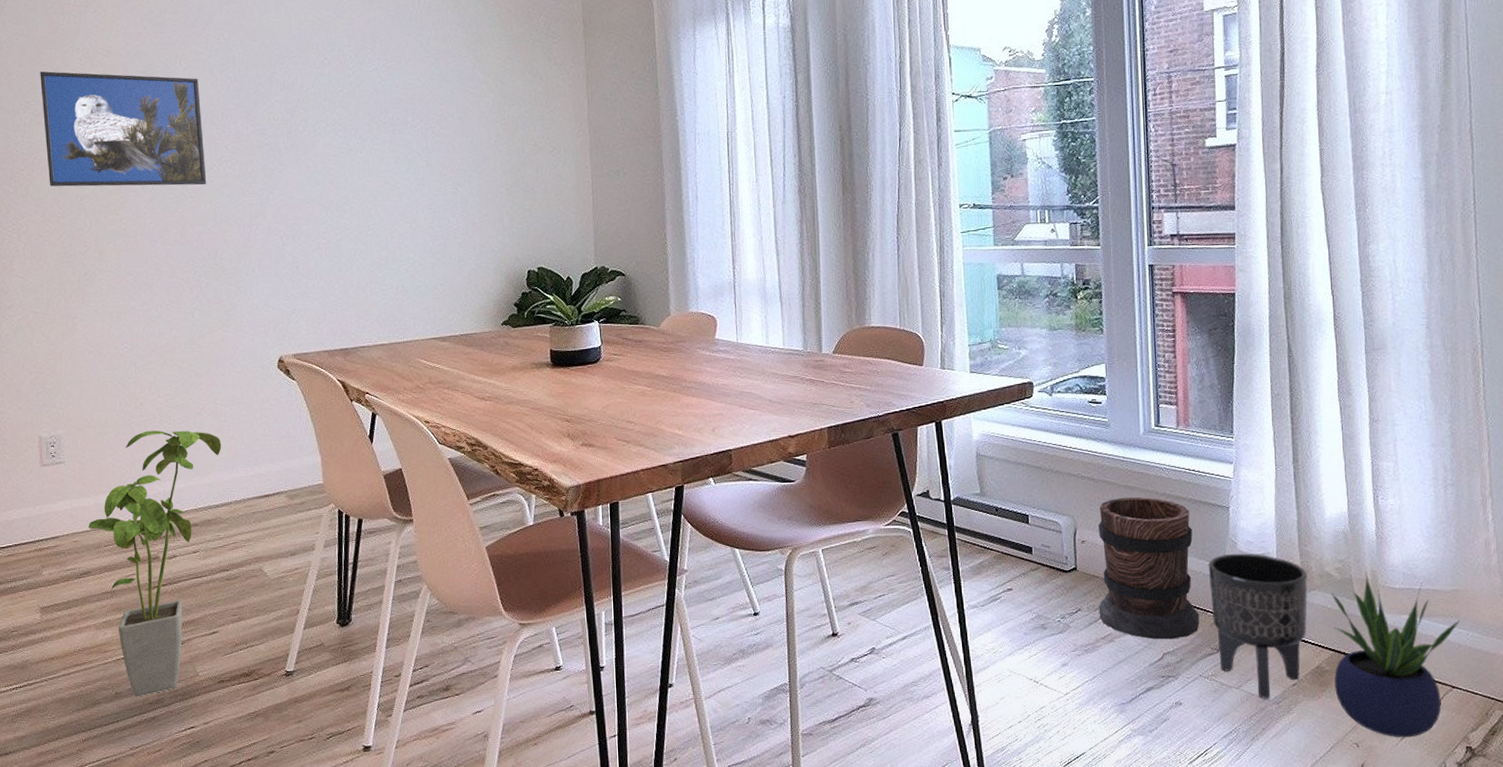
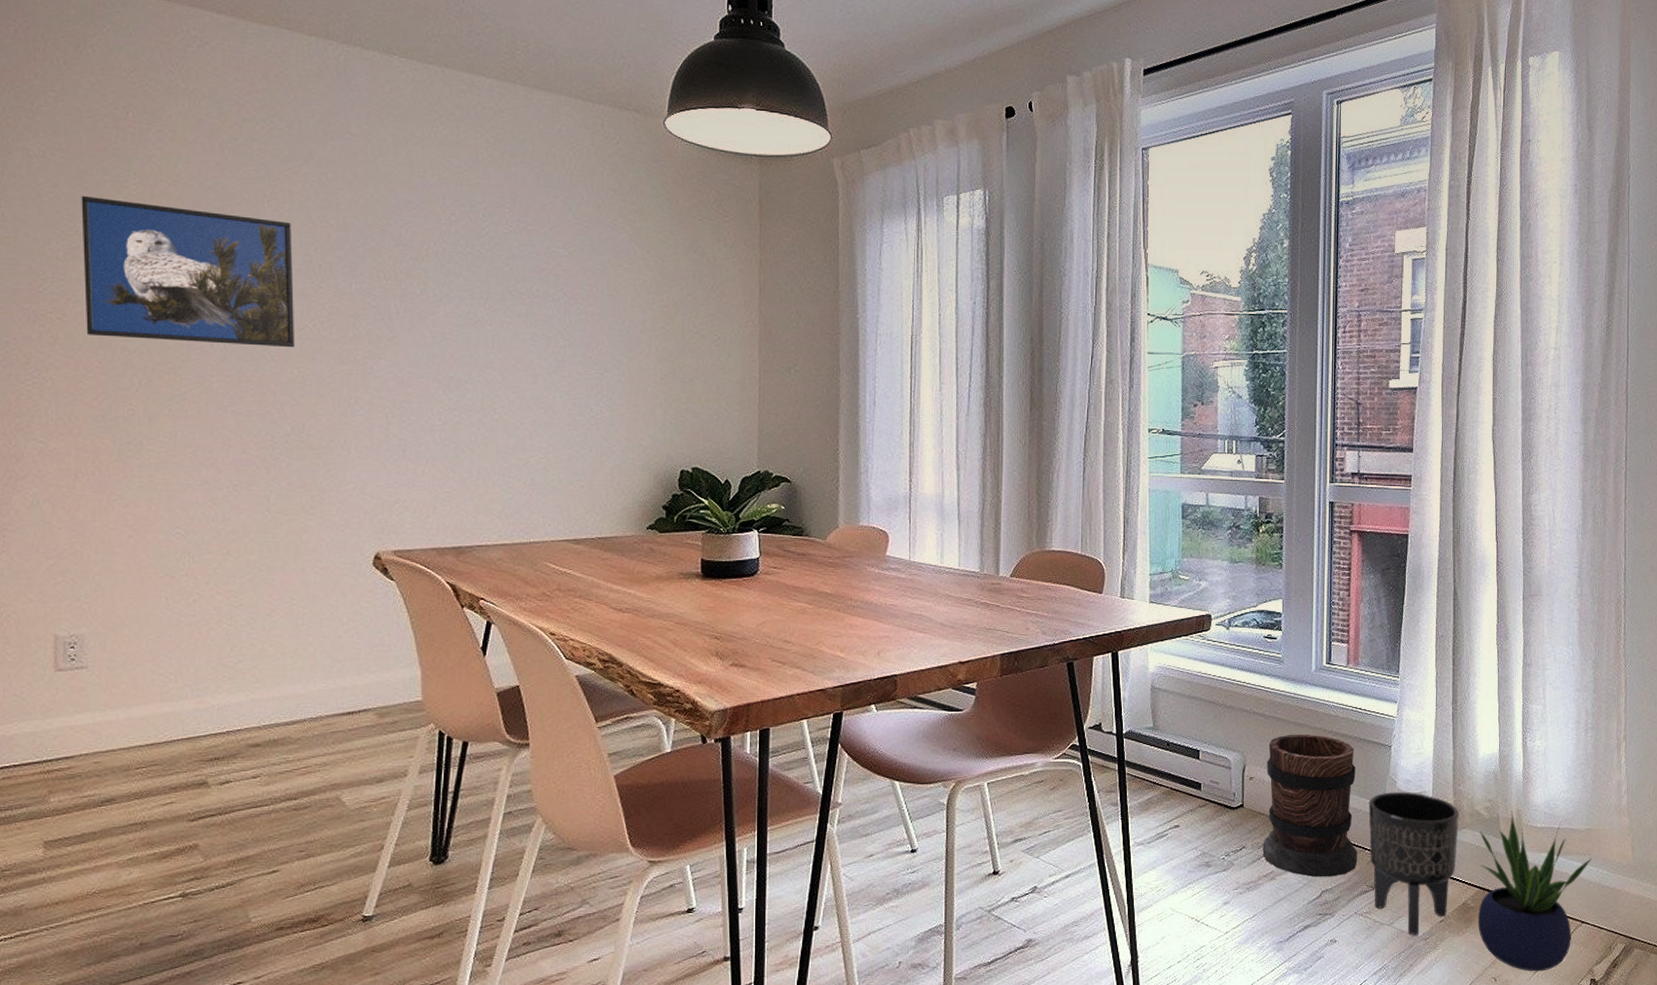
house plant: present [88,430,222,697] -> none [115,633,297,948]

